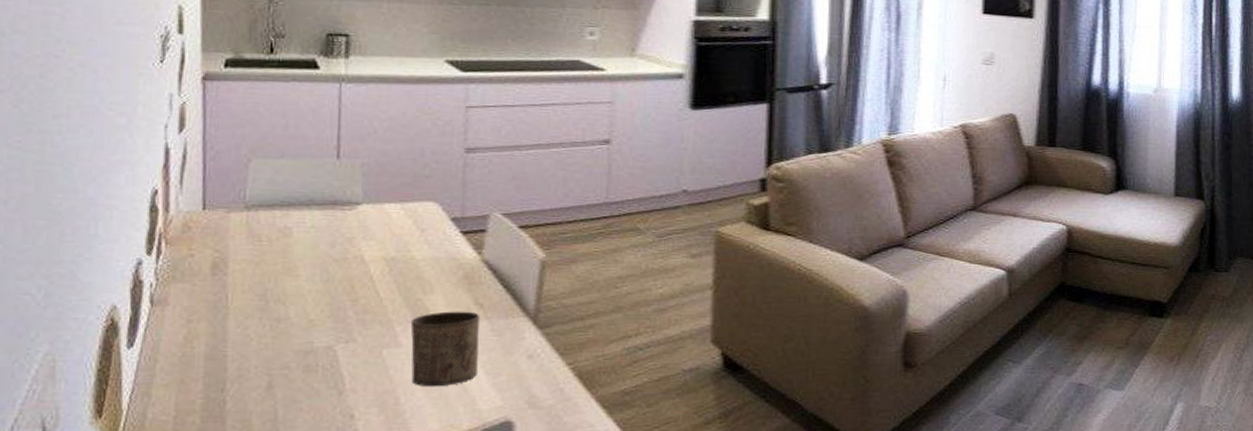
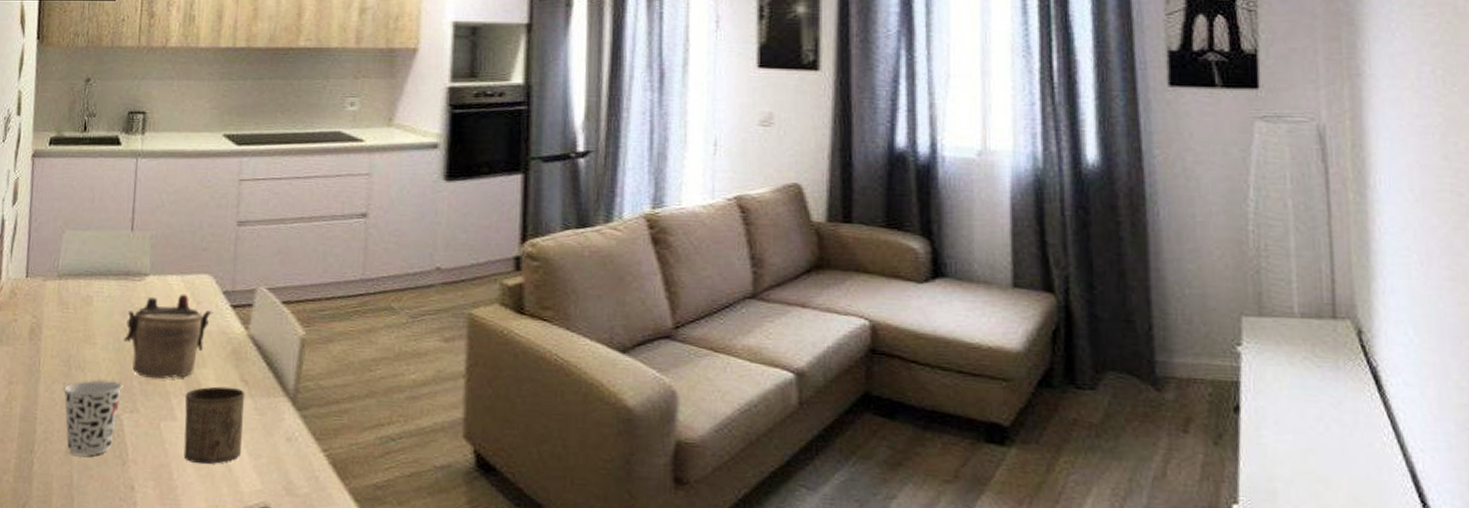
cup: none [259,313,335,390] -> present [63,380,123,456]
teapot: none [334,222,440,308] -> present [124,294,213,380]

